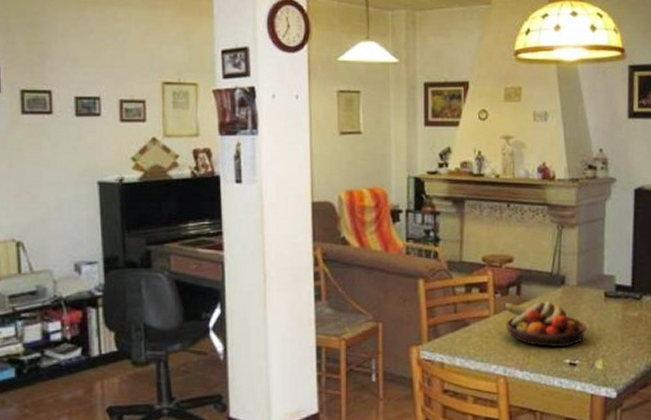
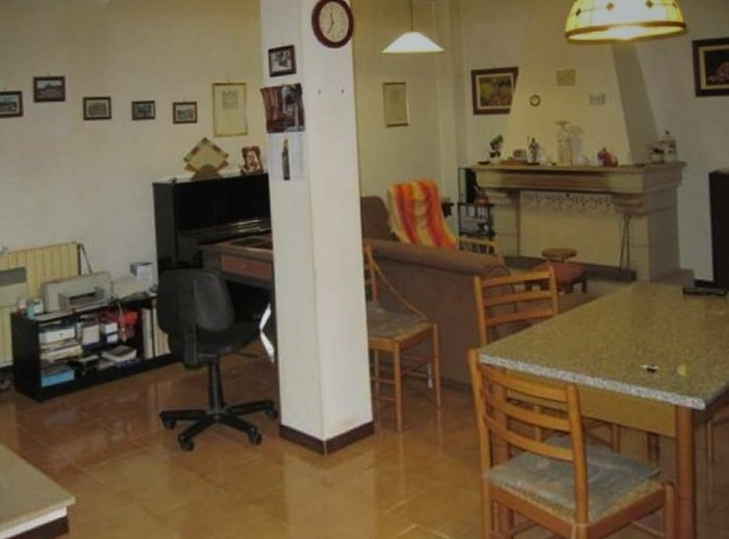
fruit bowl: present [504,300,587,347] -> none [569,298,665,350]

